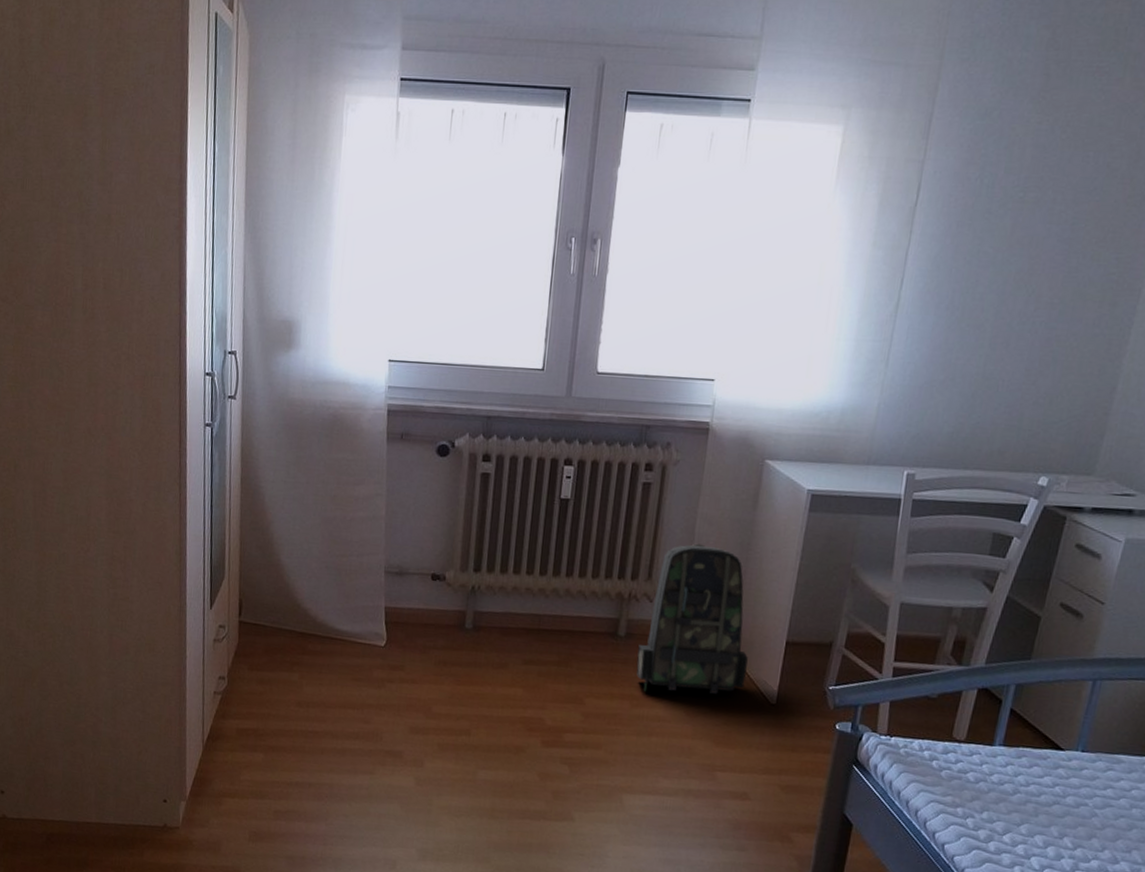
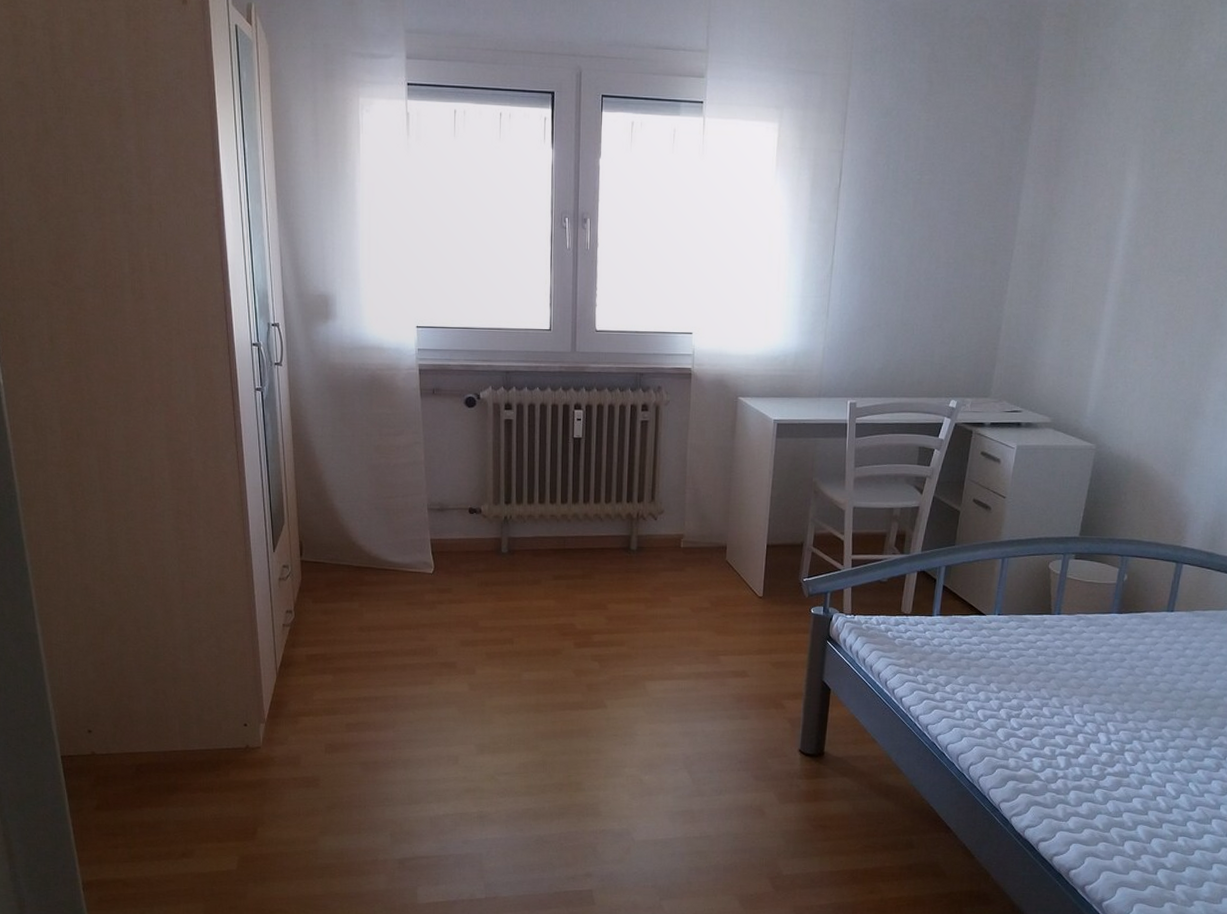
backpack: present [636,543,748,694] -> none [648,469,737,595]

